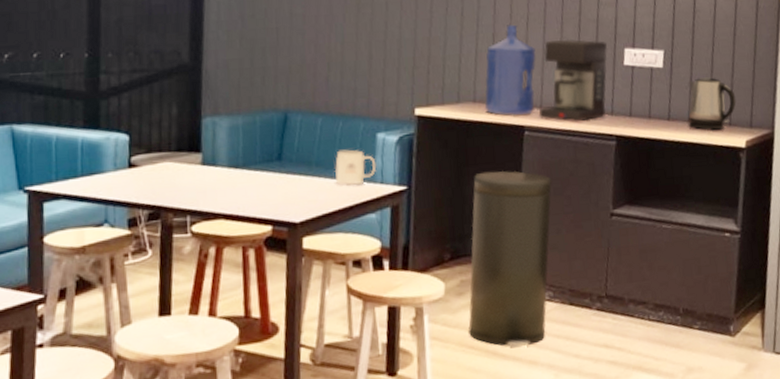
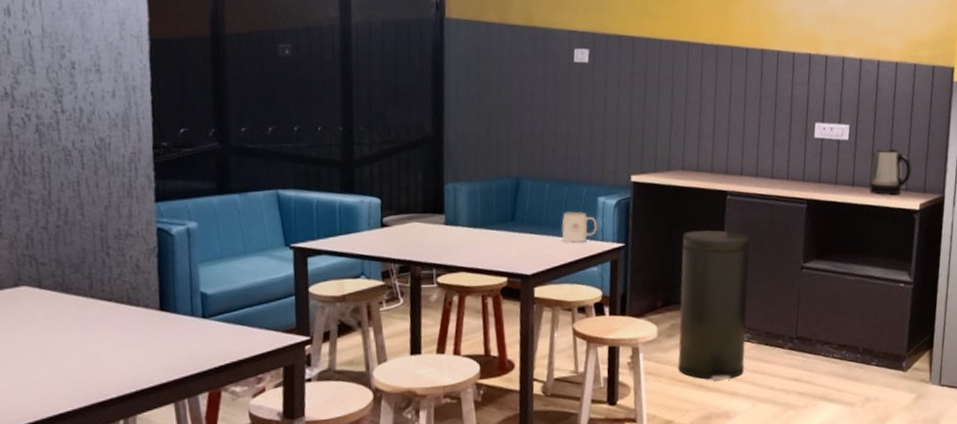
water jug: present [484,24,536,115] -> none [692,102,738,182]
coffee maker: present [539,38,608,122] -> none [739,114,801,188]

